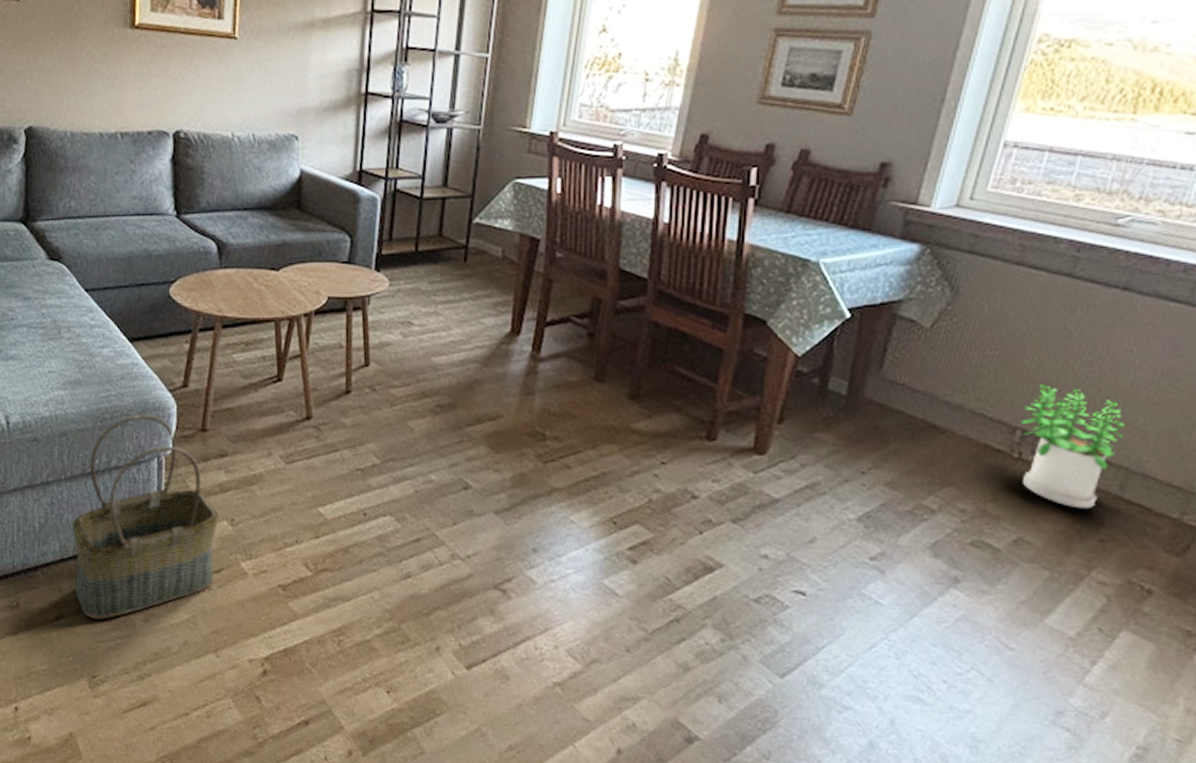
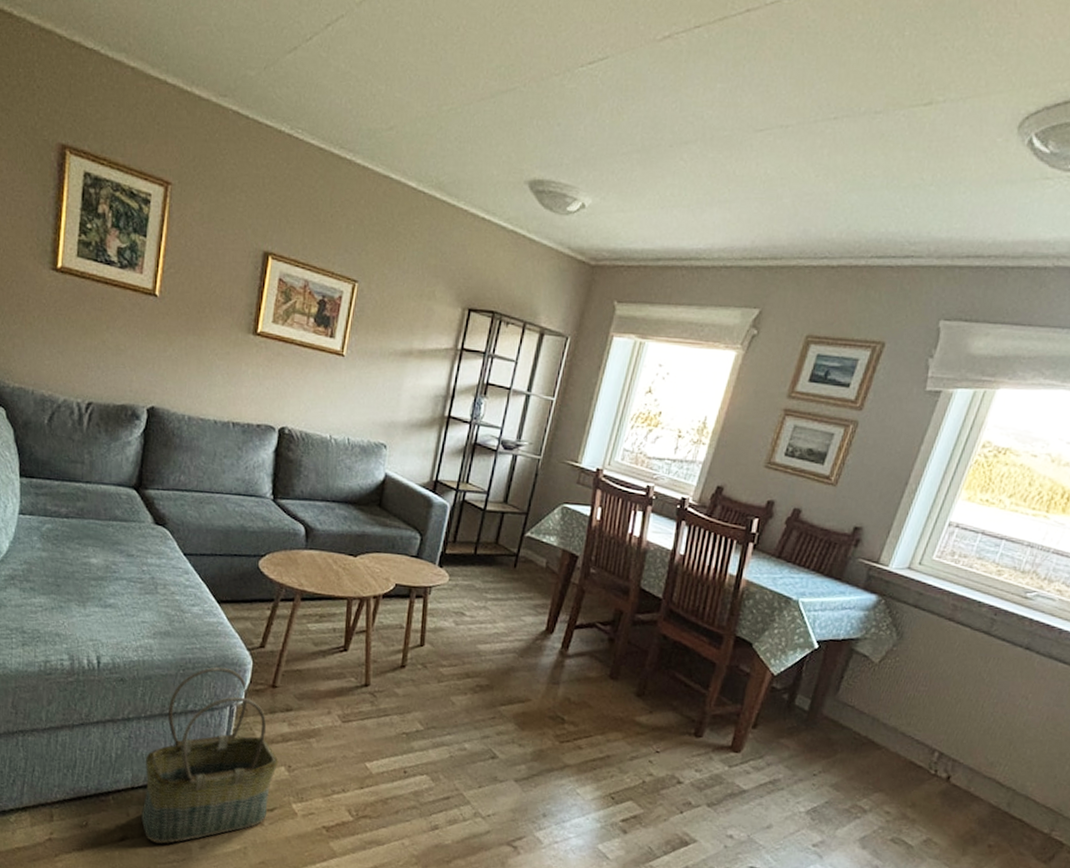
potted plant: present [1021,385,1124,509] -> none [936,717,1016,820]

